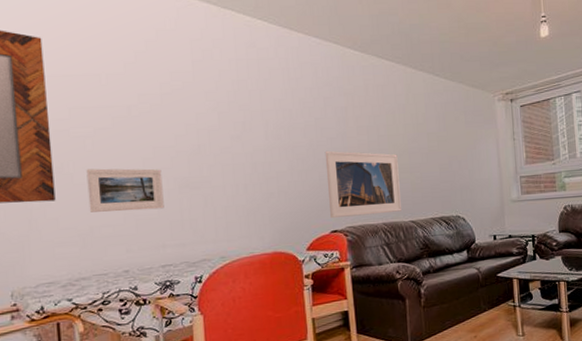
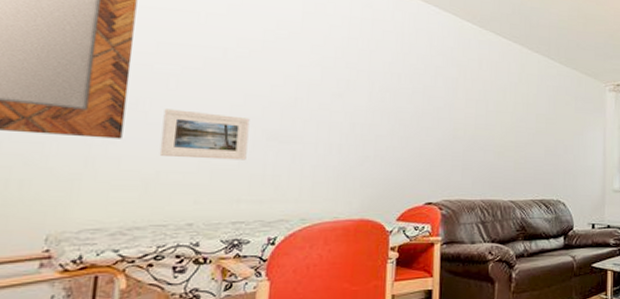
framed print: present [325,150,401,219] -> none [427,119,504,190]

